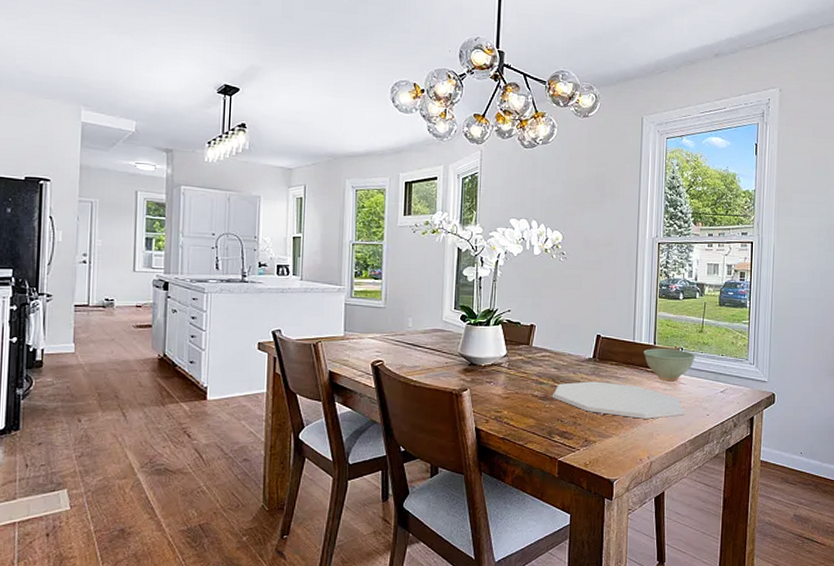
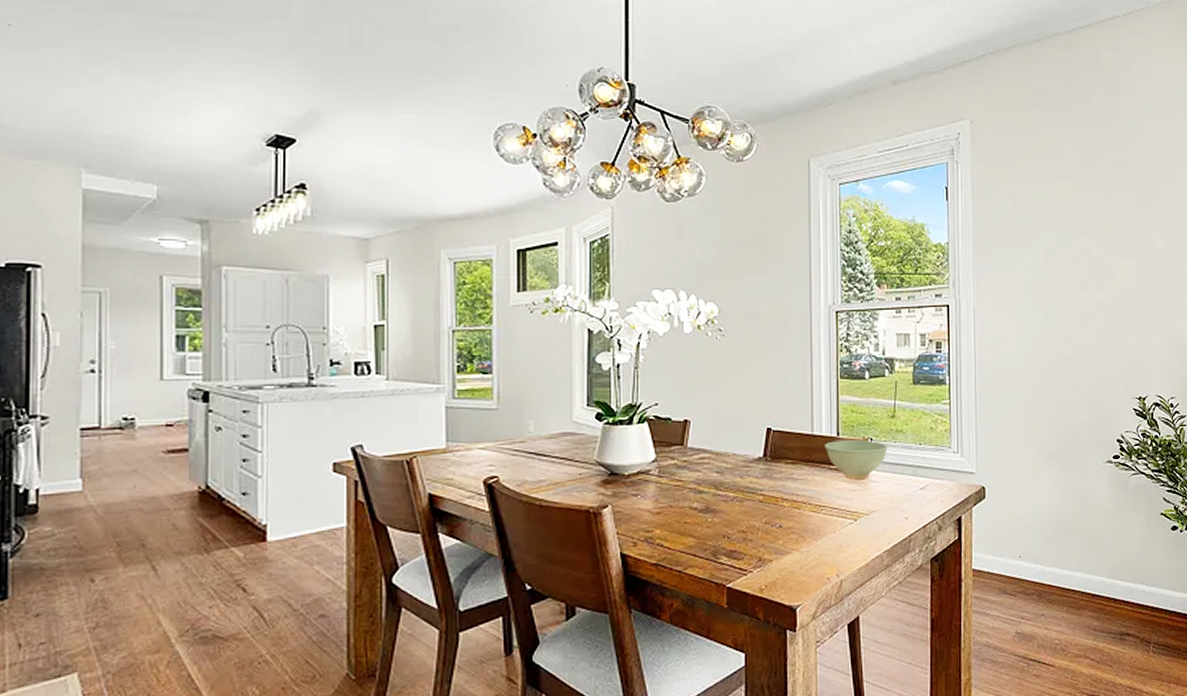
placemat: present [551,381,685,419] -> none [714,485,879,529]

